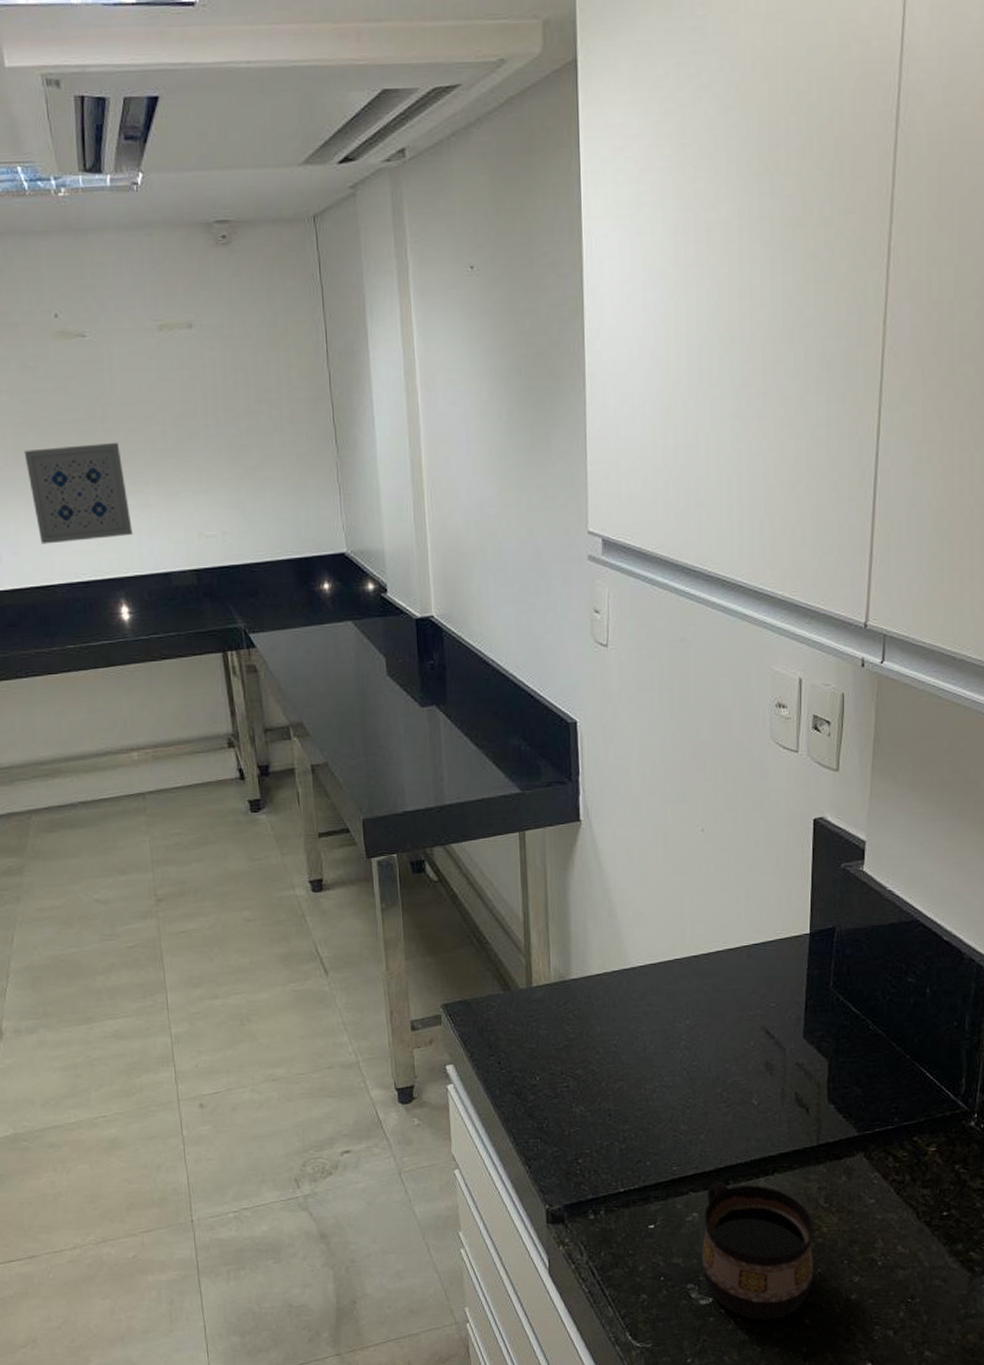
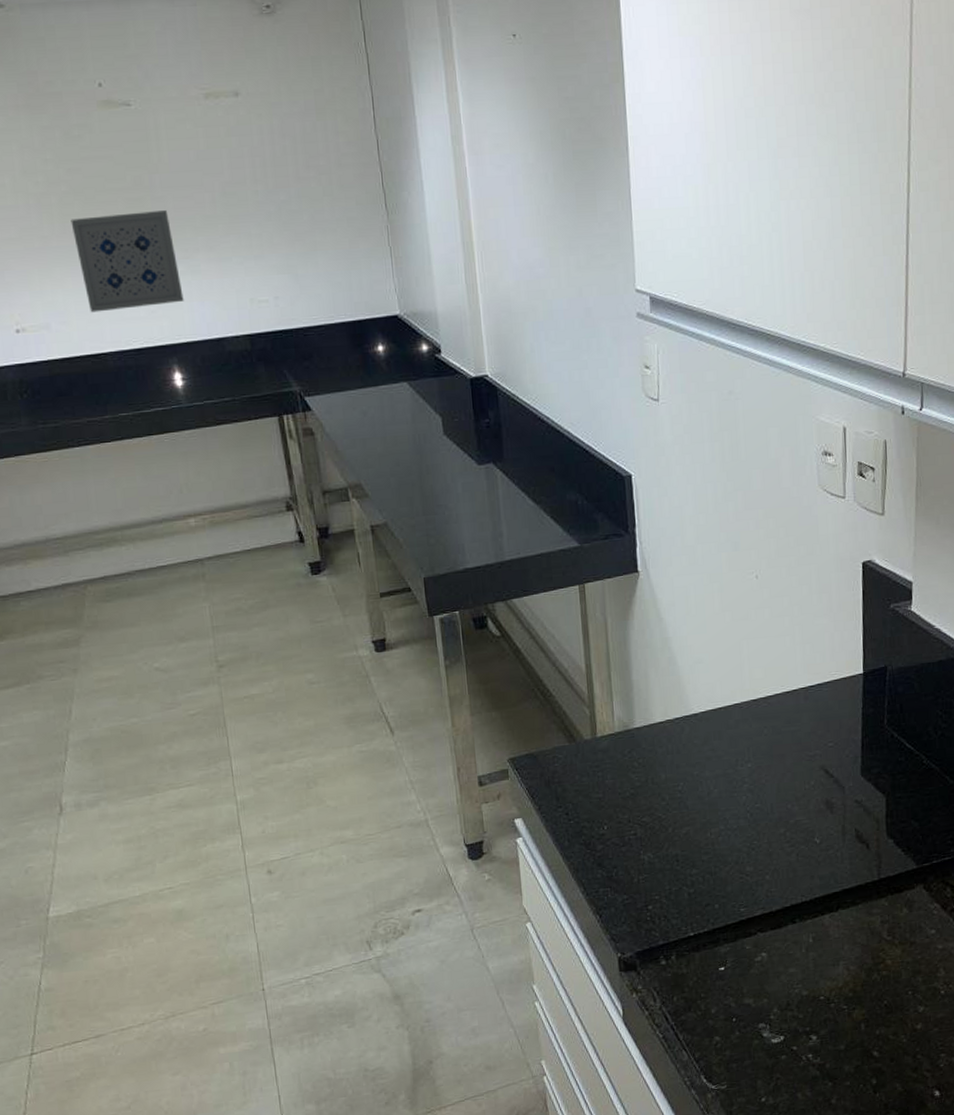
cup: present [702,1182,814,1321] -> none [772,920,881,1055]

